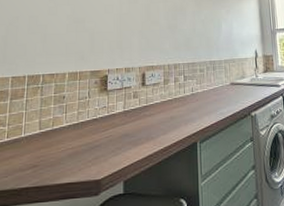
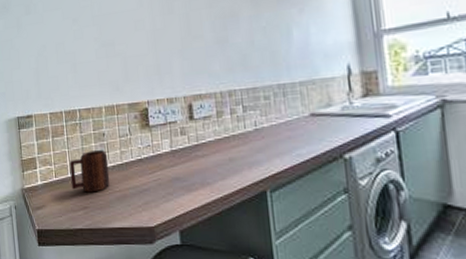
mug: none [23,110,65,151] -> present [69,149,110,193]

